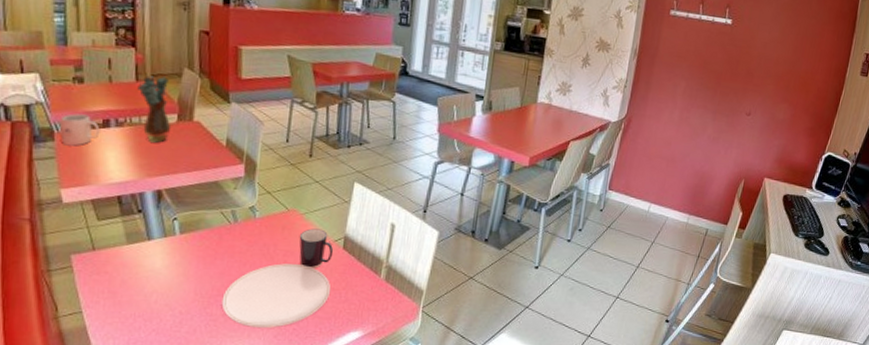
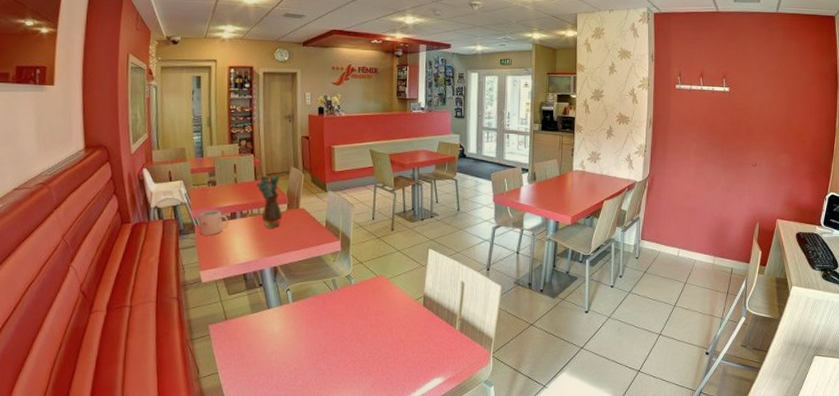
plate: present [221,263,332,329] -> none [327,322,416,380]
mug: present [298,228,334,268] -> none [387,290,416,324]

